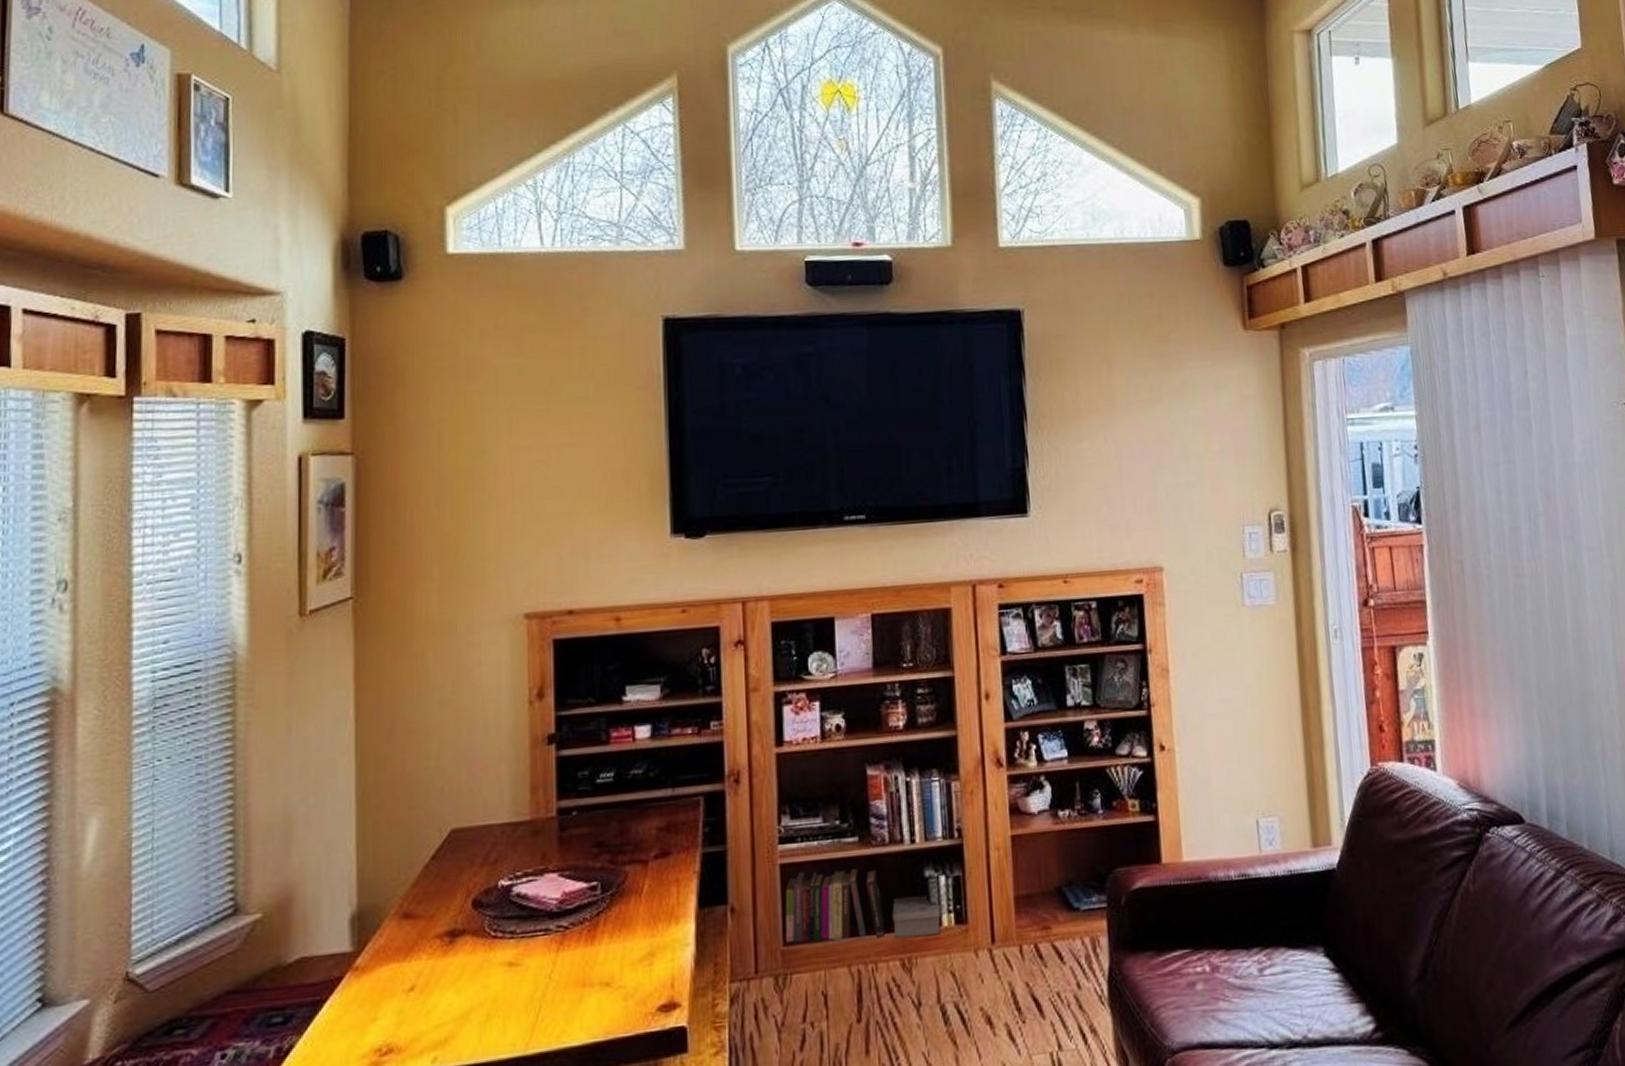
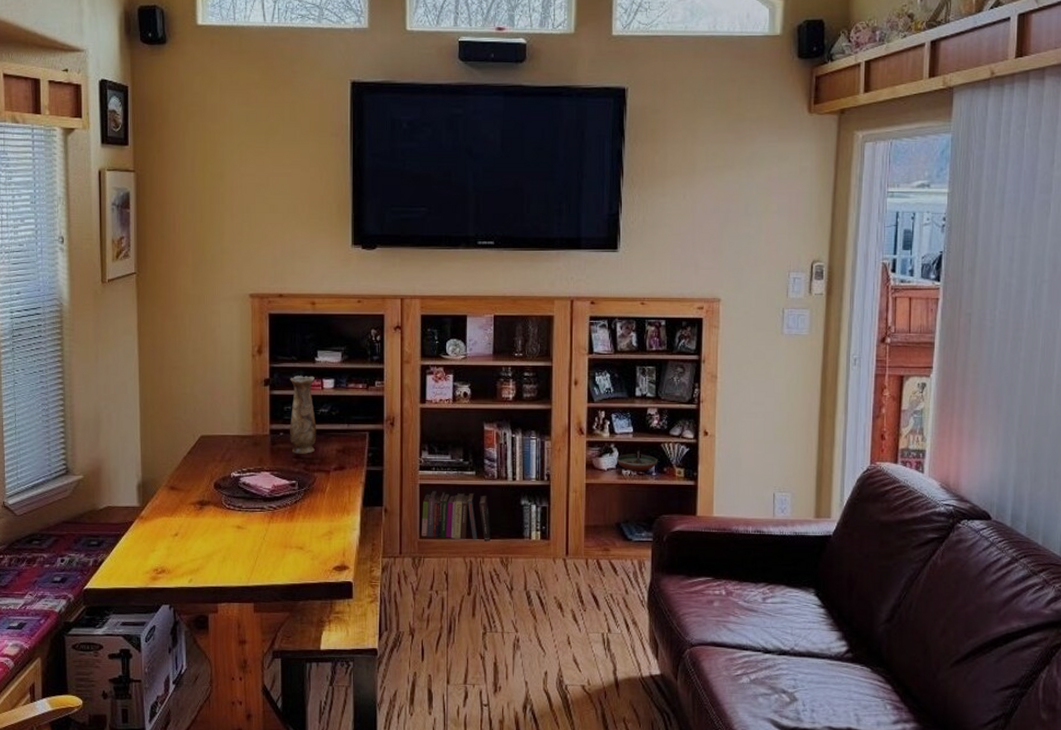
vase: none [586,723,628,841] -> present [290,376,317,454]
decorative box: present [892,896,941,938] -> none [496,516,531,545]
decorative bowl: none [1049,785,1105,813] -> present [616,454,658,472]

